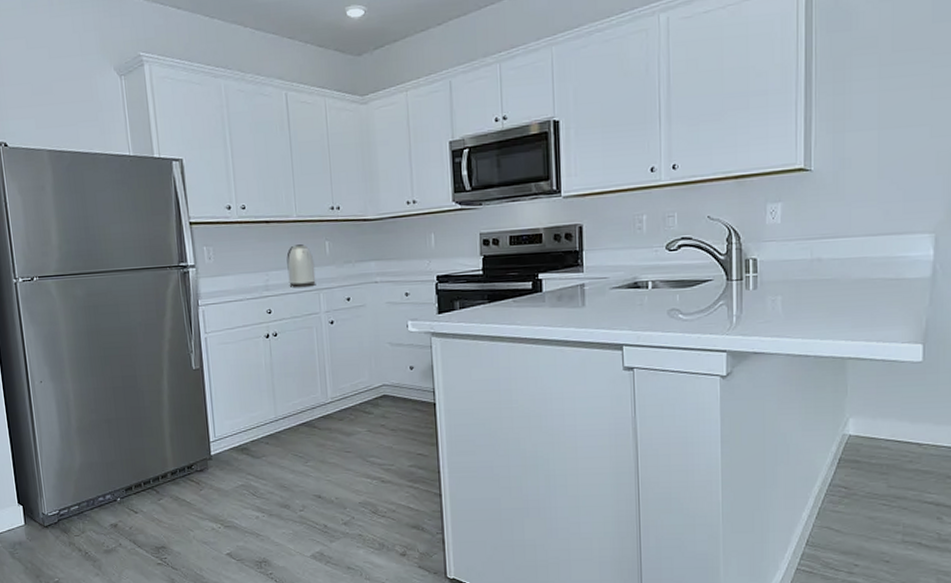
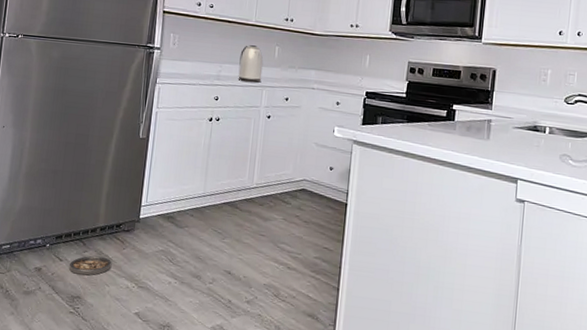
pet bowl: none [146,502,192,524] -> present [69,255,112,276]

